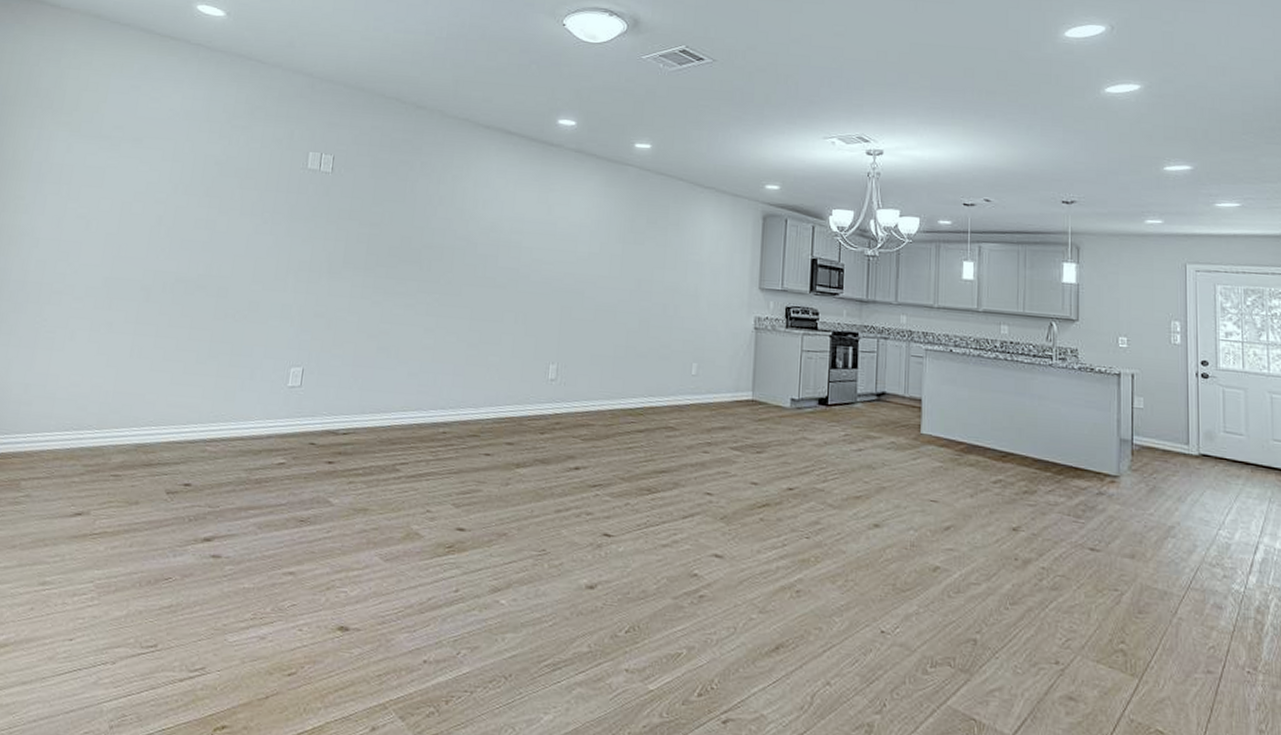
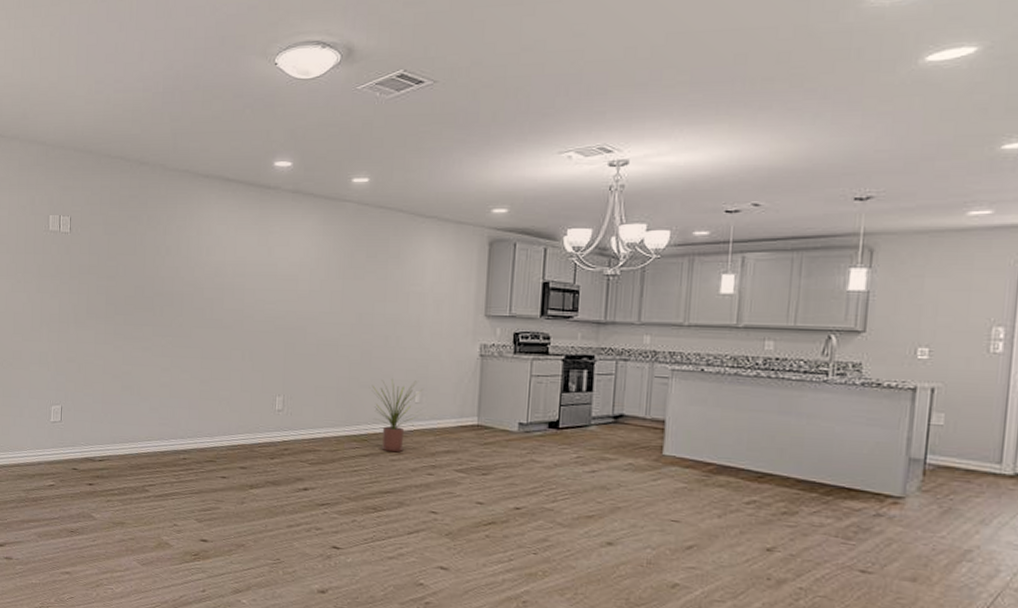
house plant: none [648,349,700,429] -> present [371,379,423,453]

